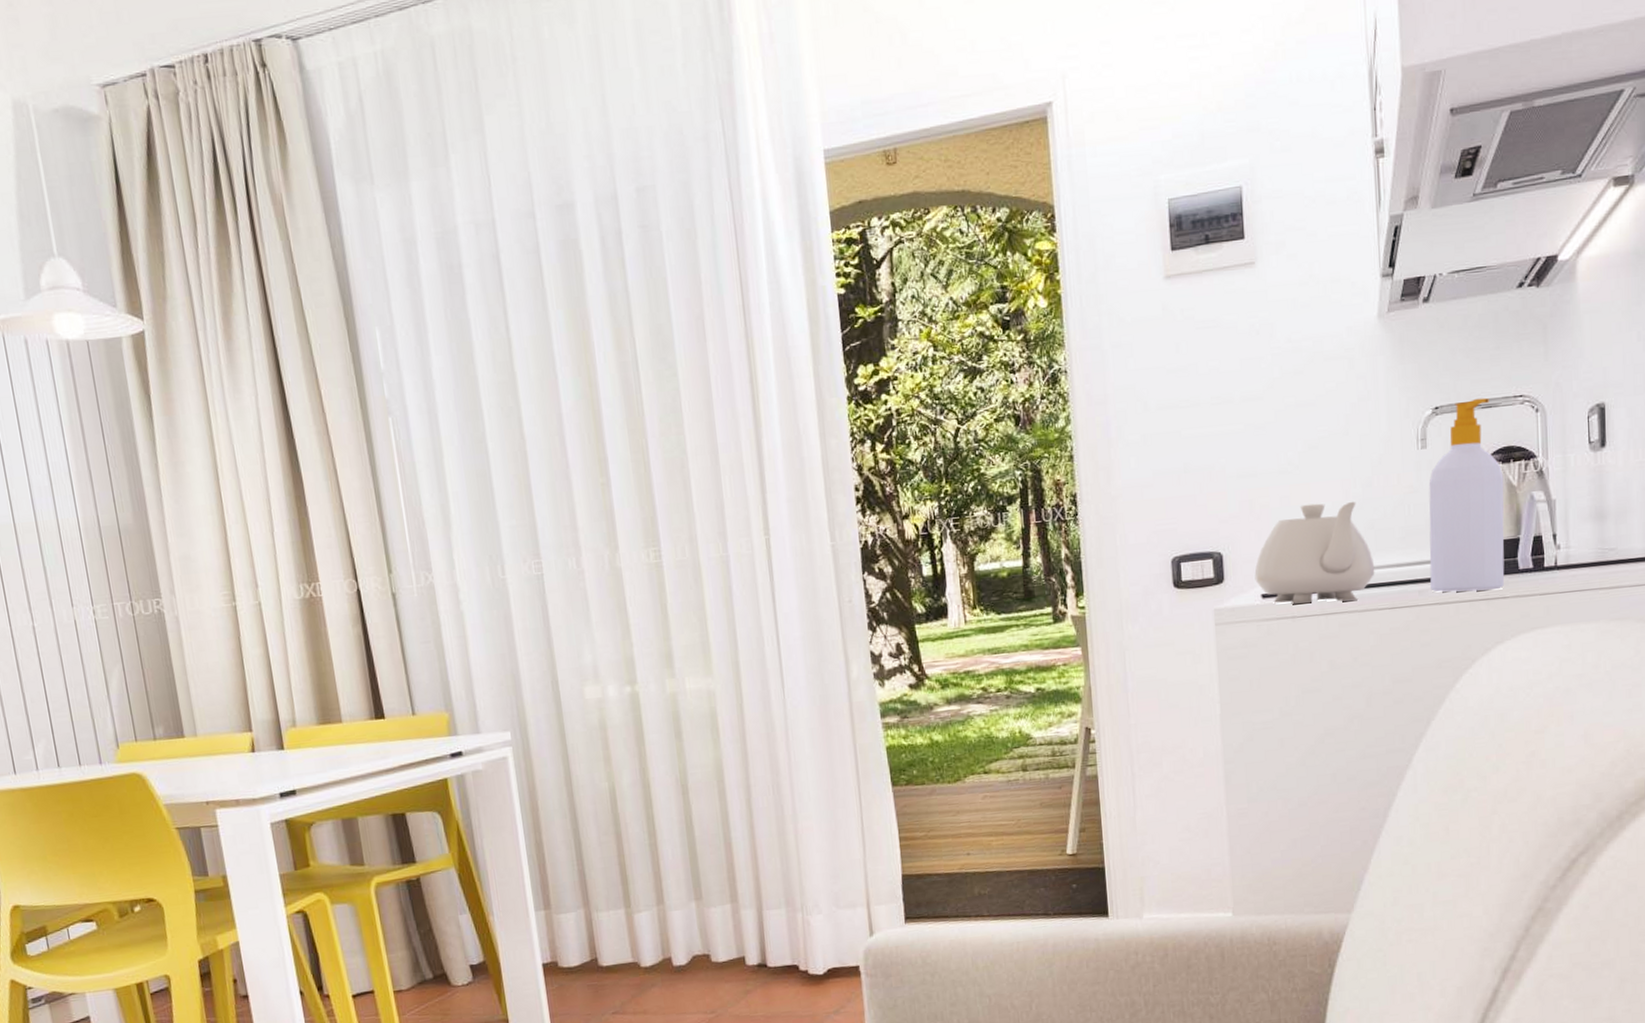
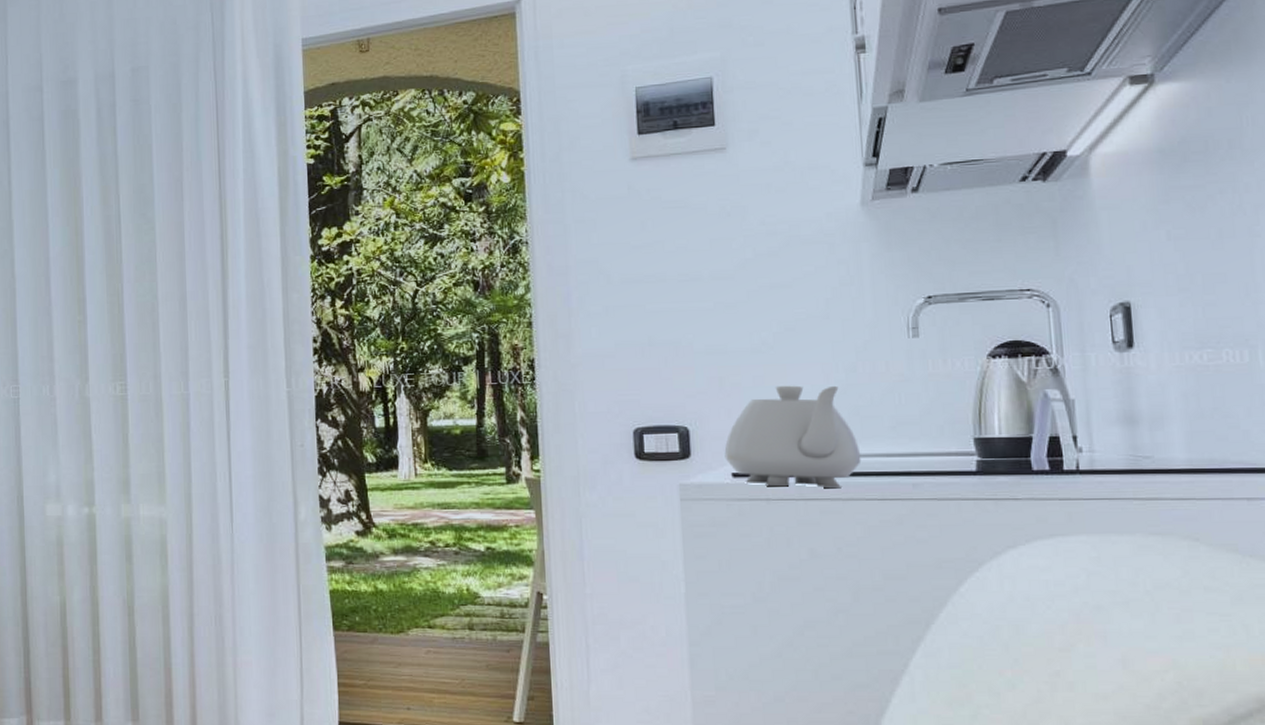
soap bottle: present [1428,397,1505,592] -> none [922,289,1015,490]

